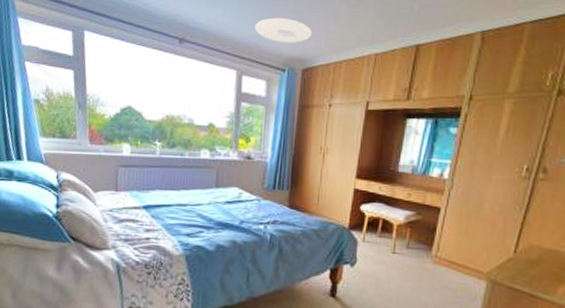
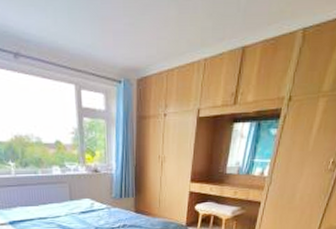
ceiling light: present [254,17,313,43] -> none [87,23,144,52]

